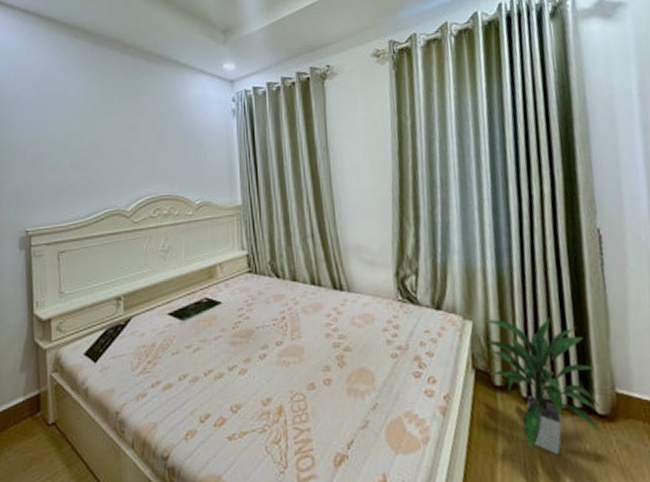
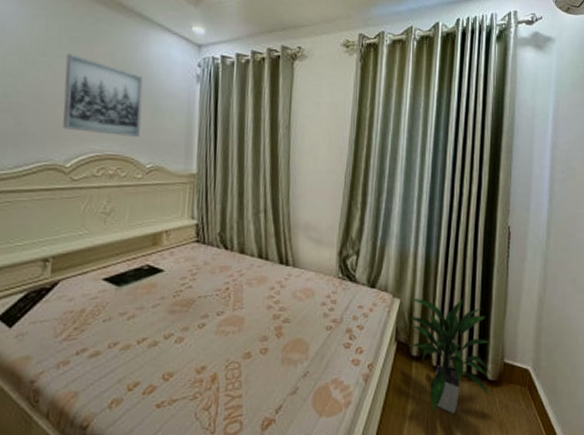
wall art: none [118,108,187,177] -> present [63,53,143,137]

